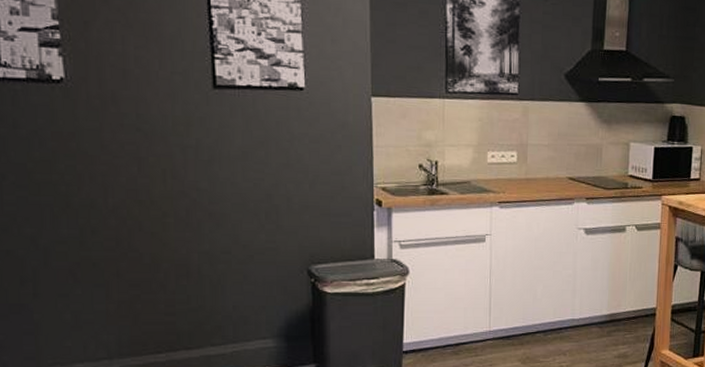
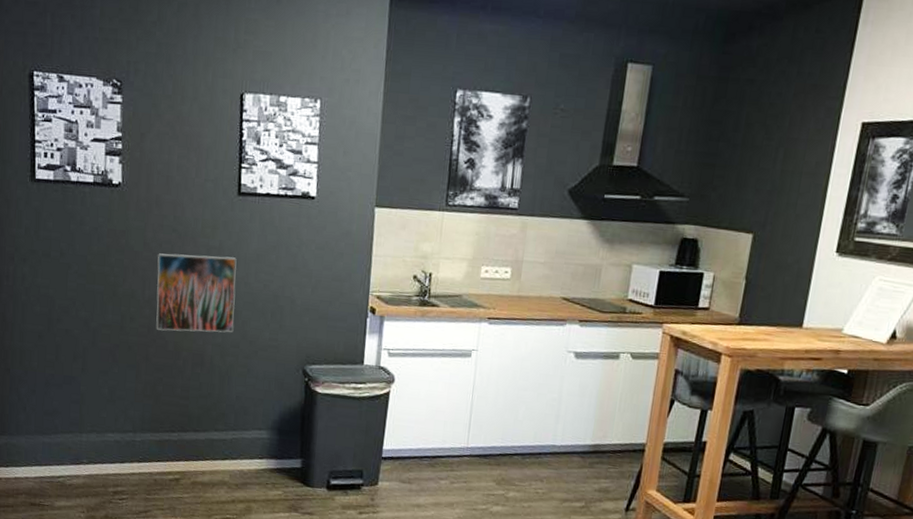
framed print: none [120,155,223,242] -> present [156,253,237,333]

